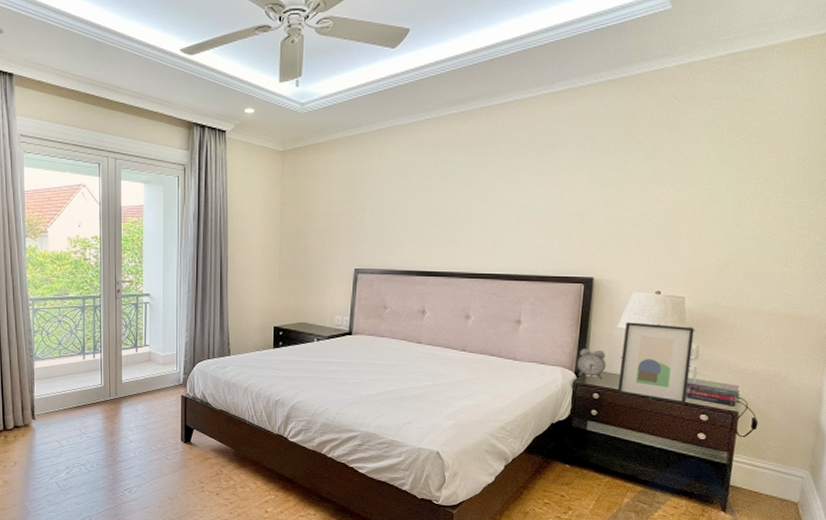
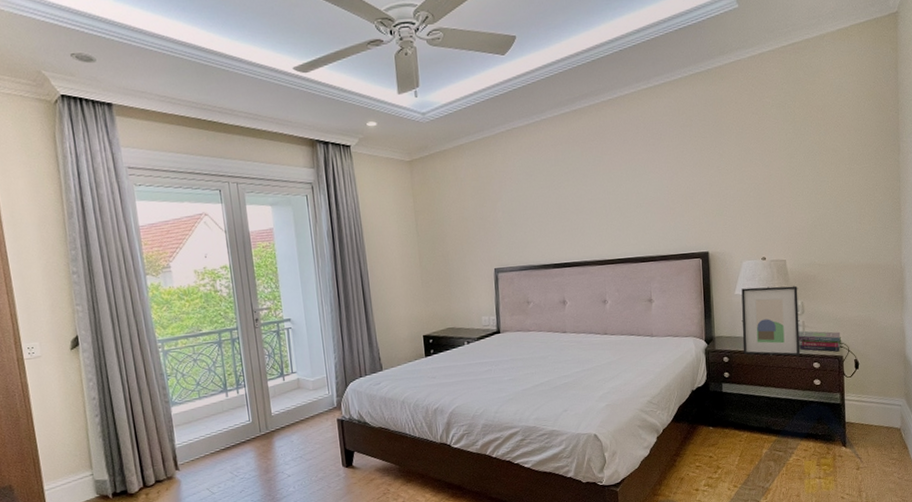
alarm clock: present [577,349,606,379] -> none [706,317,730,344]

